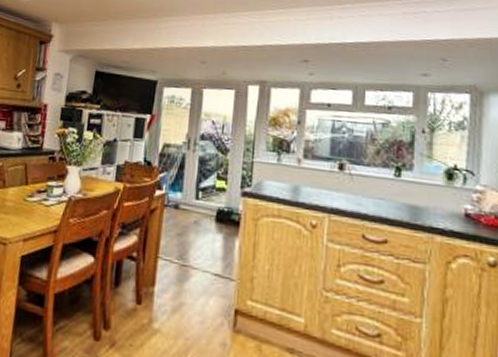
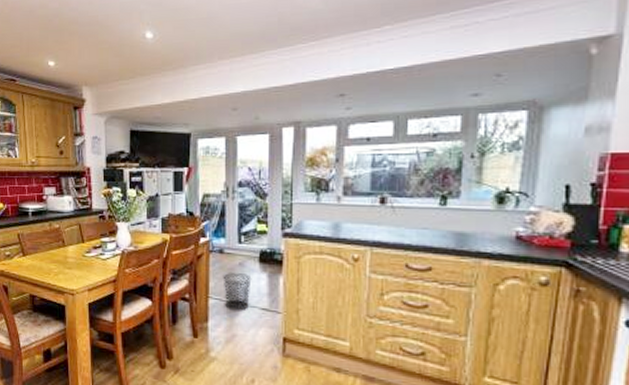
waste bin: none [175,231,207,276] -> present [223,273,252,311]

